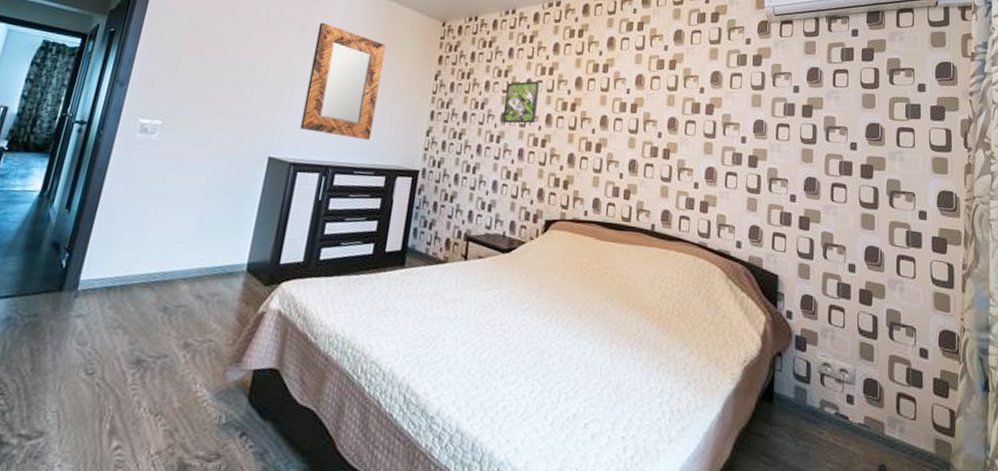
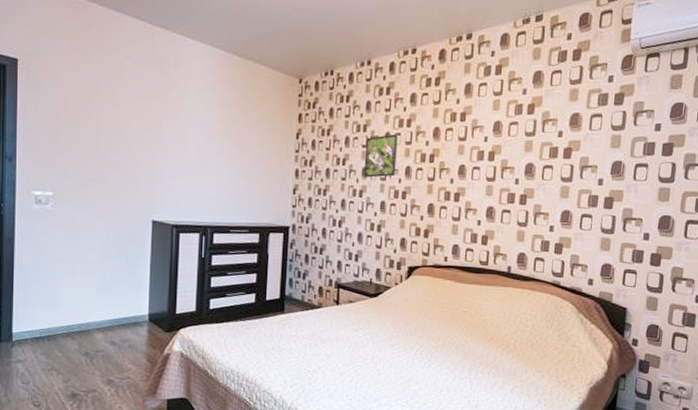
home mirror: present [300,22,386,141] -> none [176,86,246,201]

